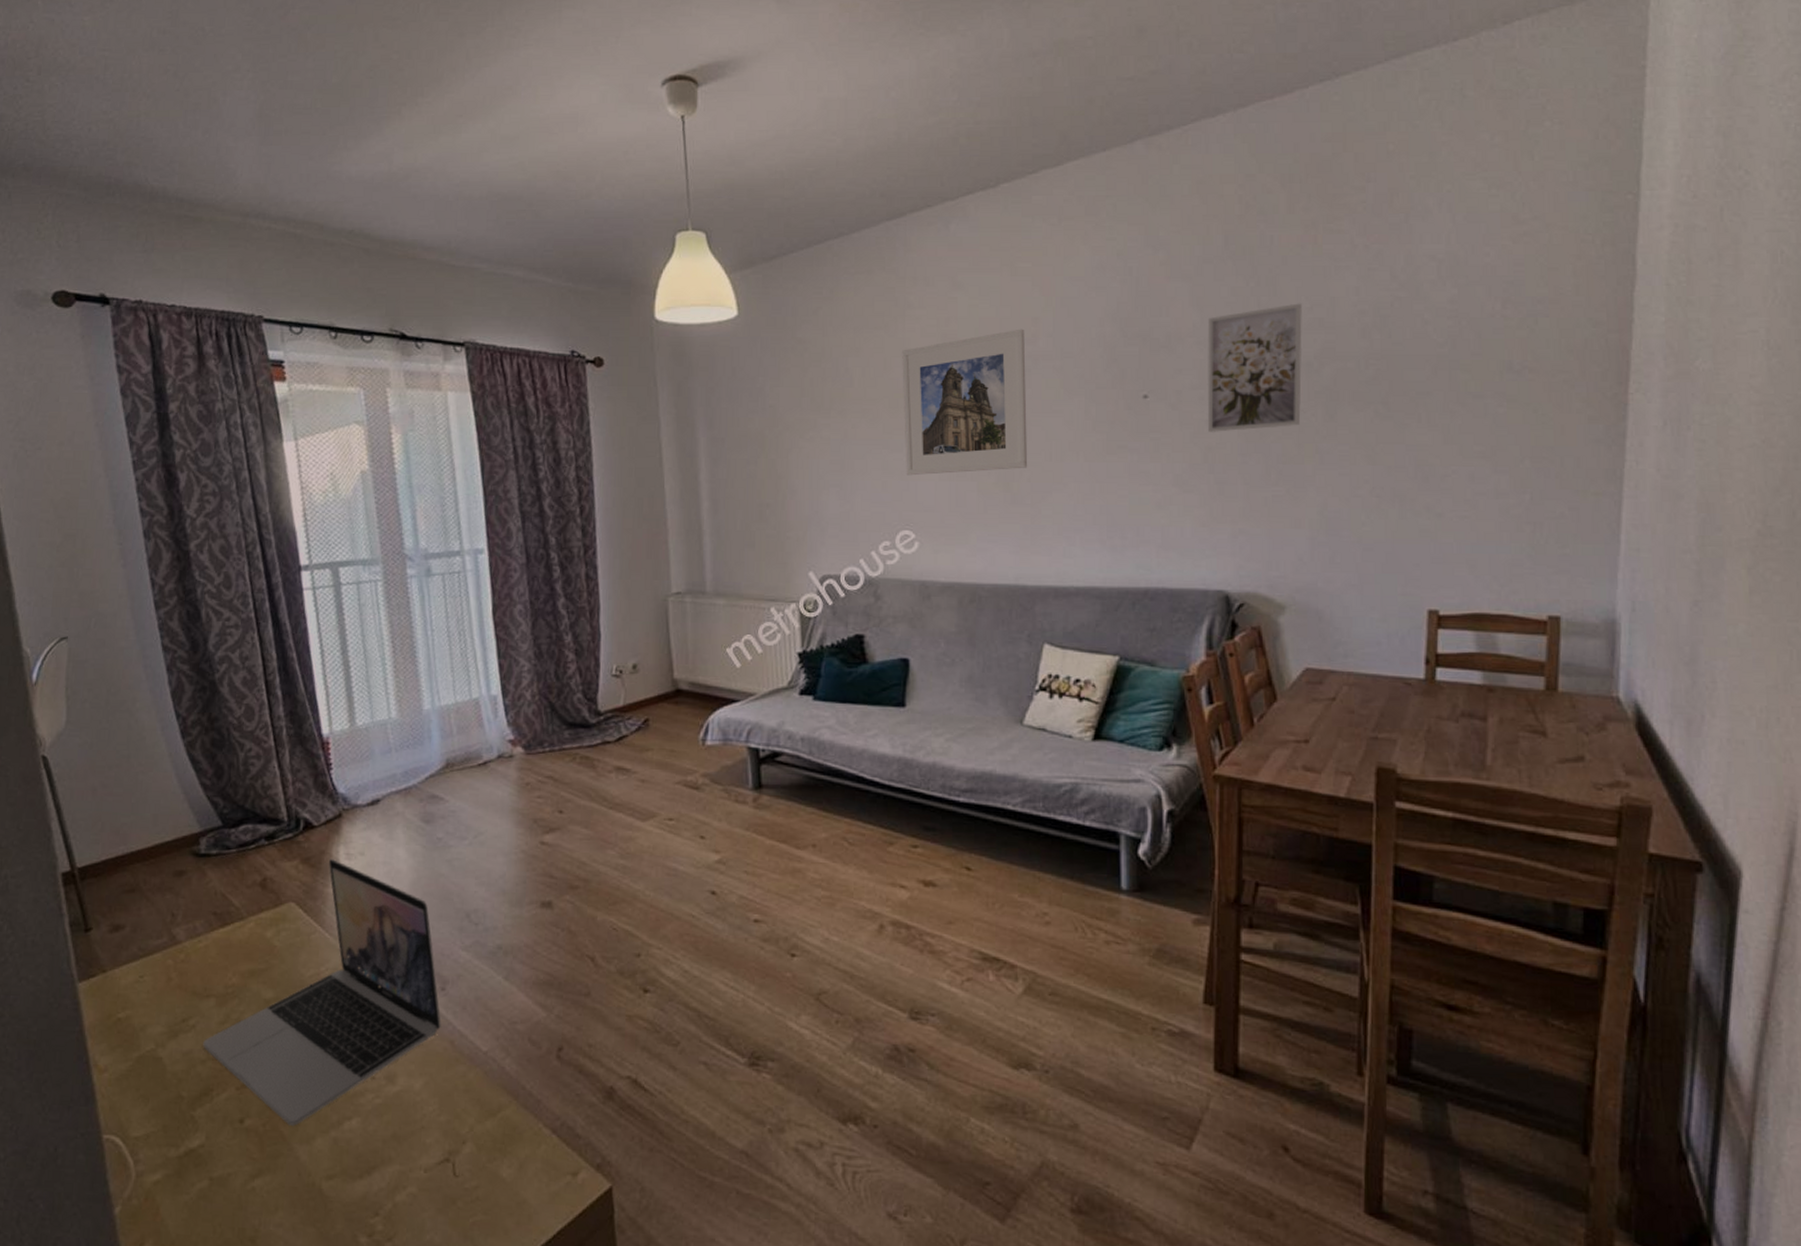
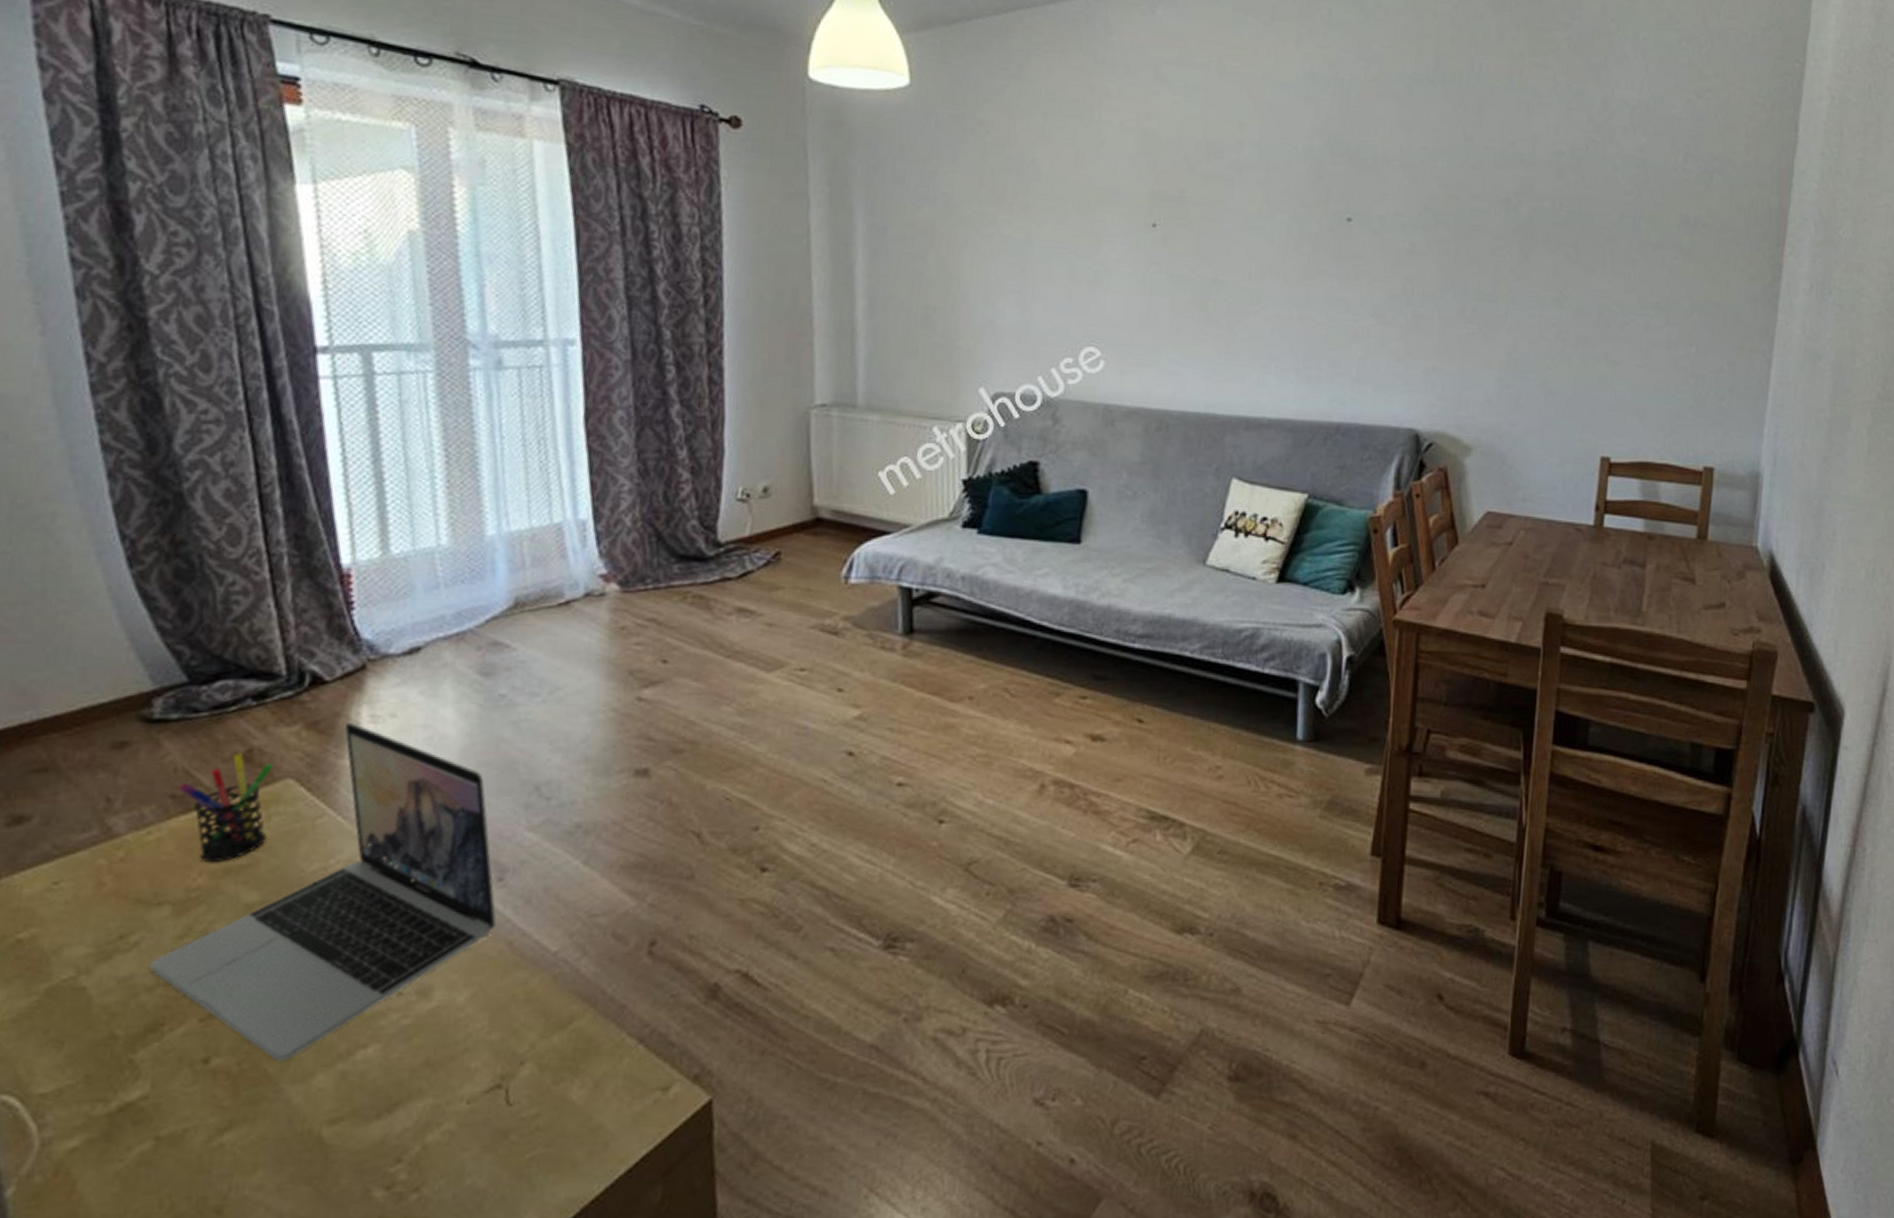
pen holder: none [218,881,281,967] -> present [179,753,275,863]
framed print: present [902,329,1028,476] -> none [1094,133,1230,287]
wall art: present [1207,303,1302,432] -> none [1408,136,1505,263]

